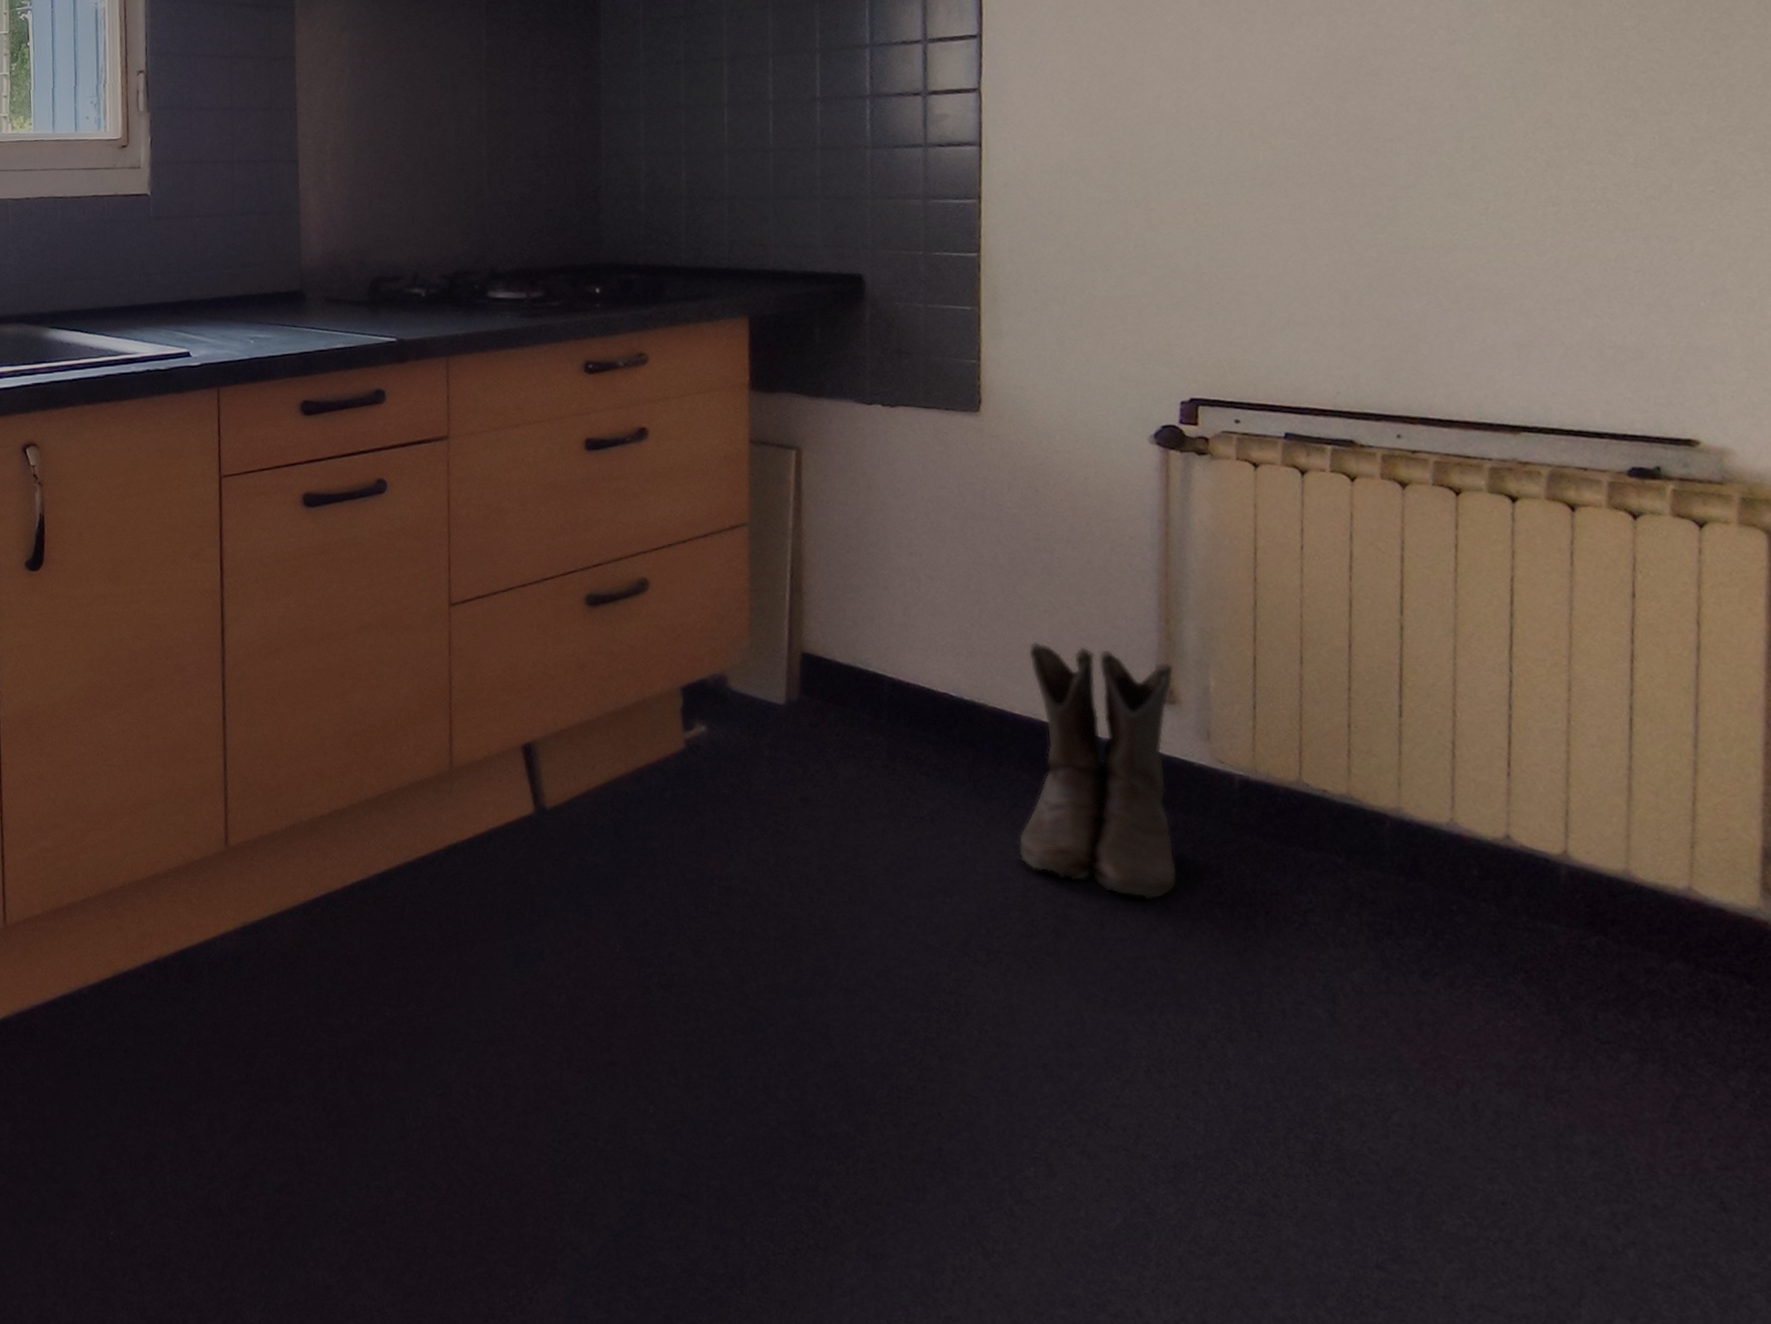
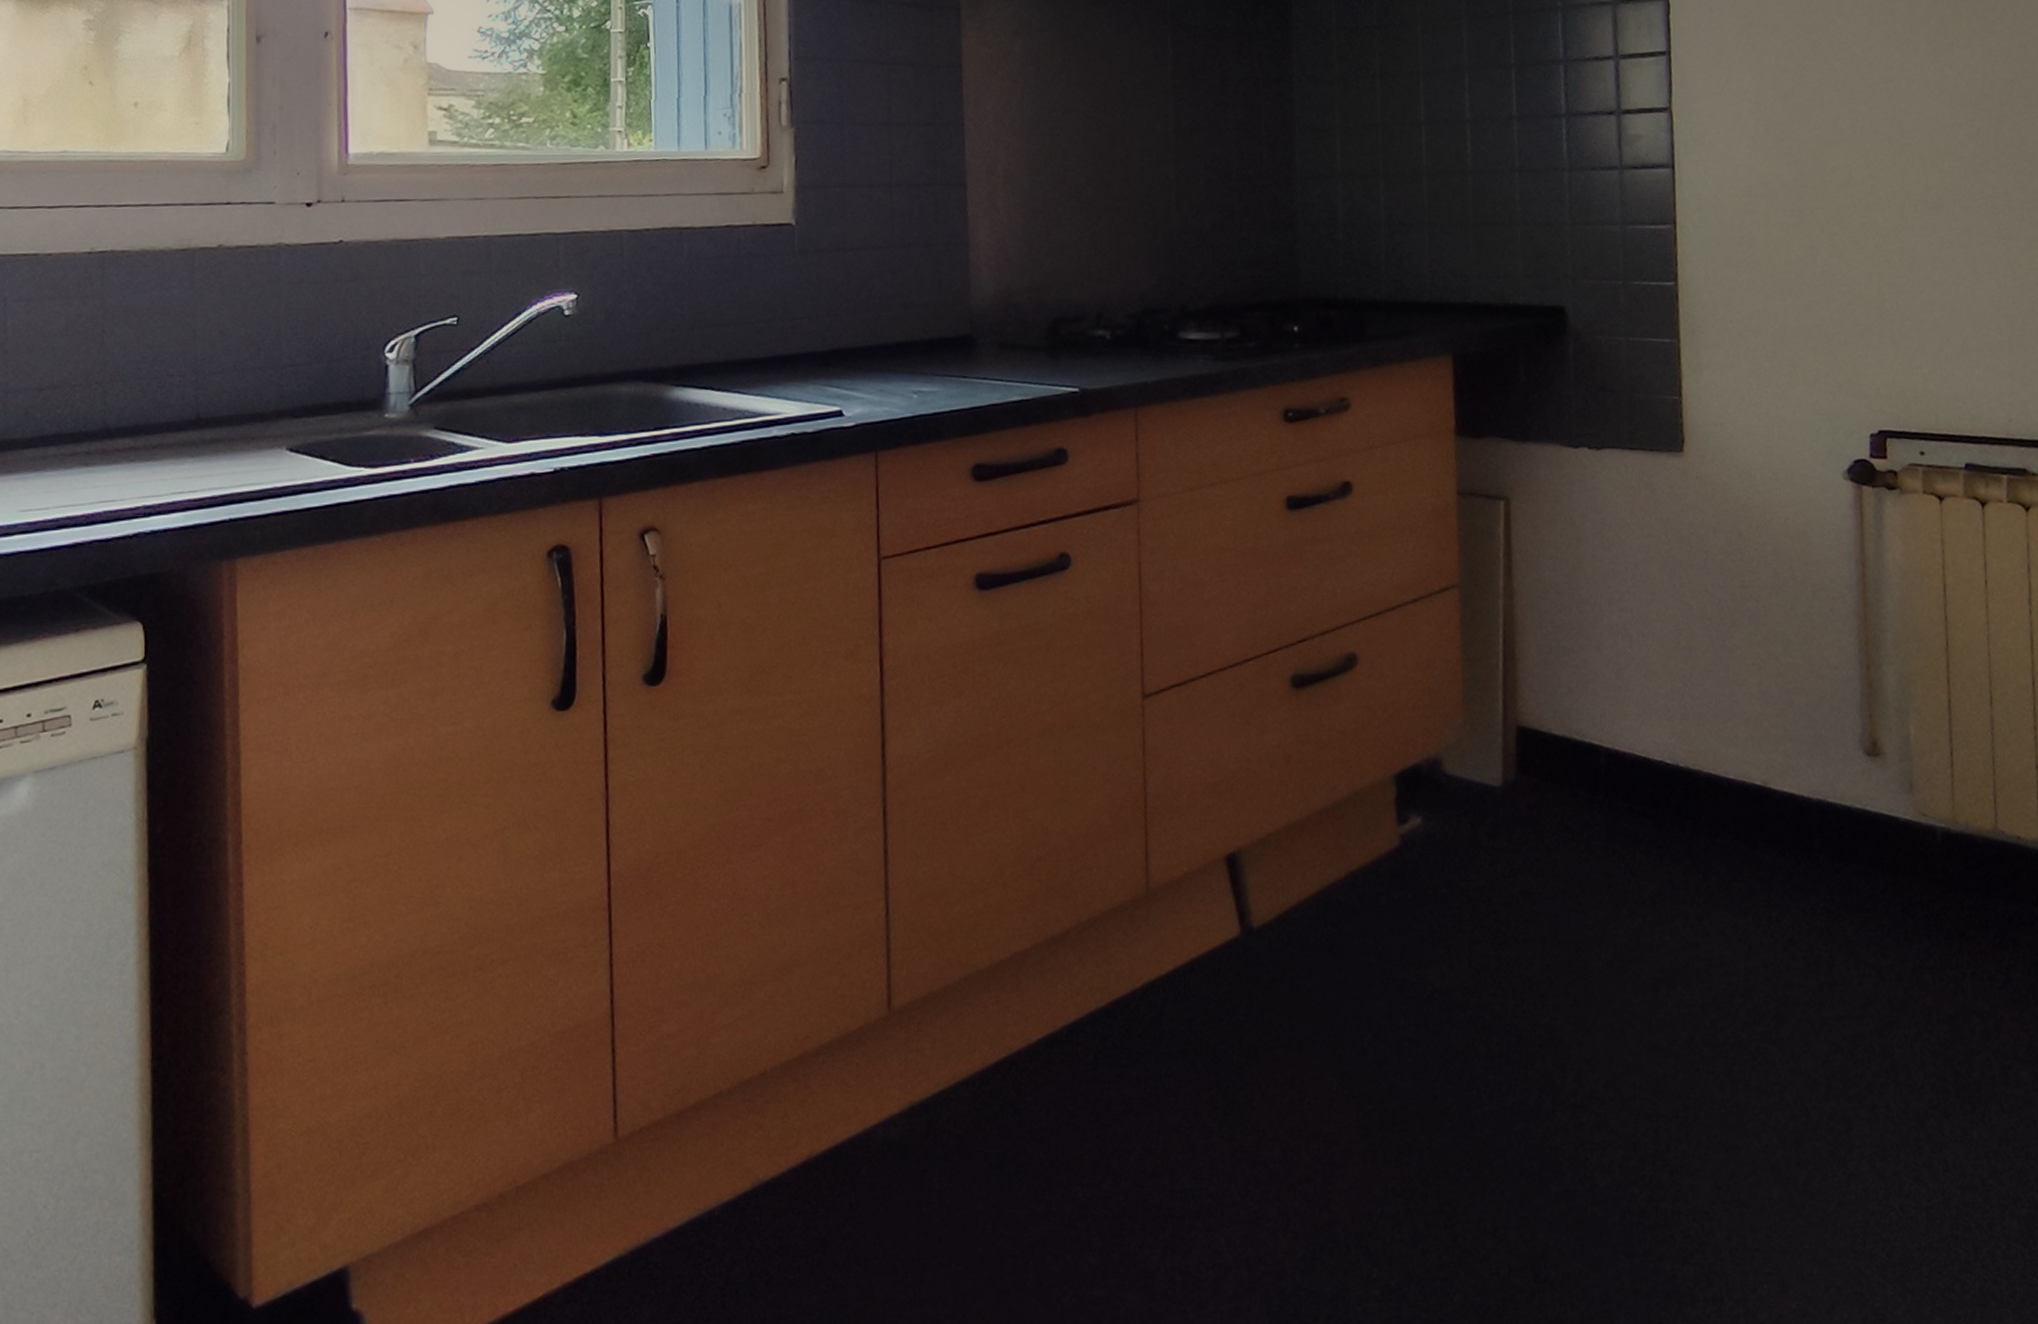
boots: present [1017,641,1177,900] -> none [1737,697,1890,971]

